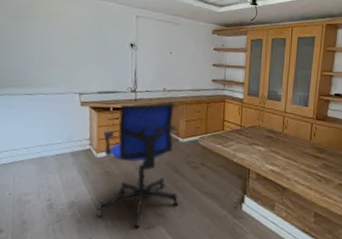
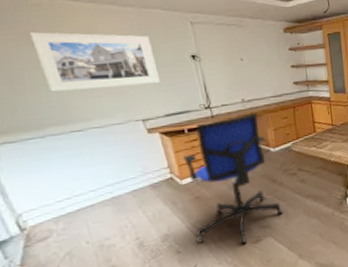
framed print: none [16,11,102,64] -> present [30,32,160,92]

